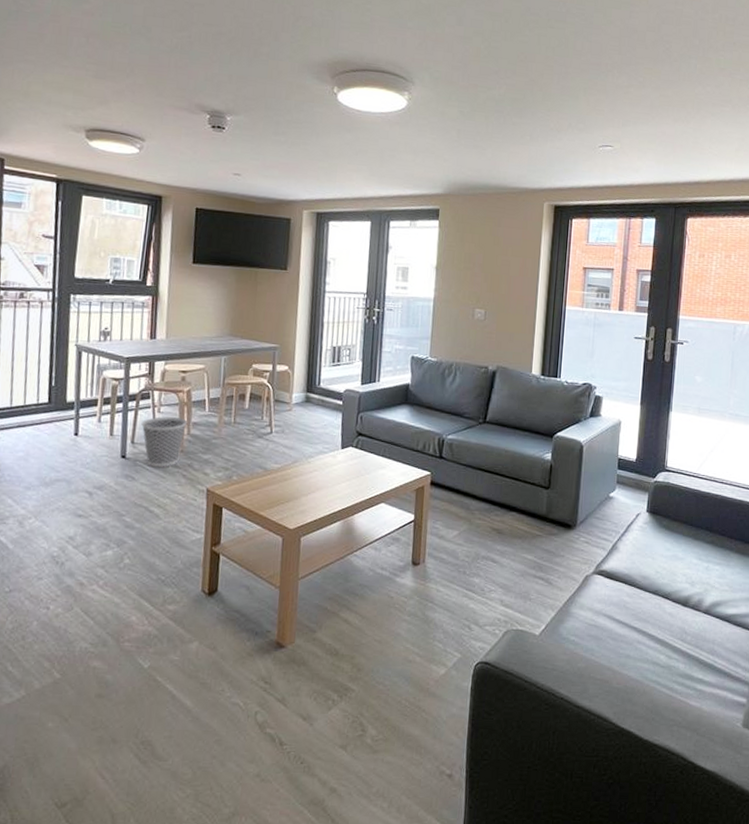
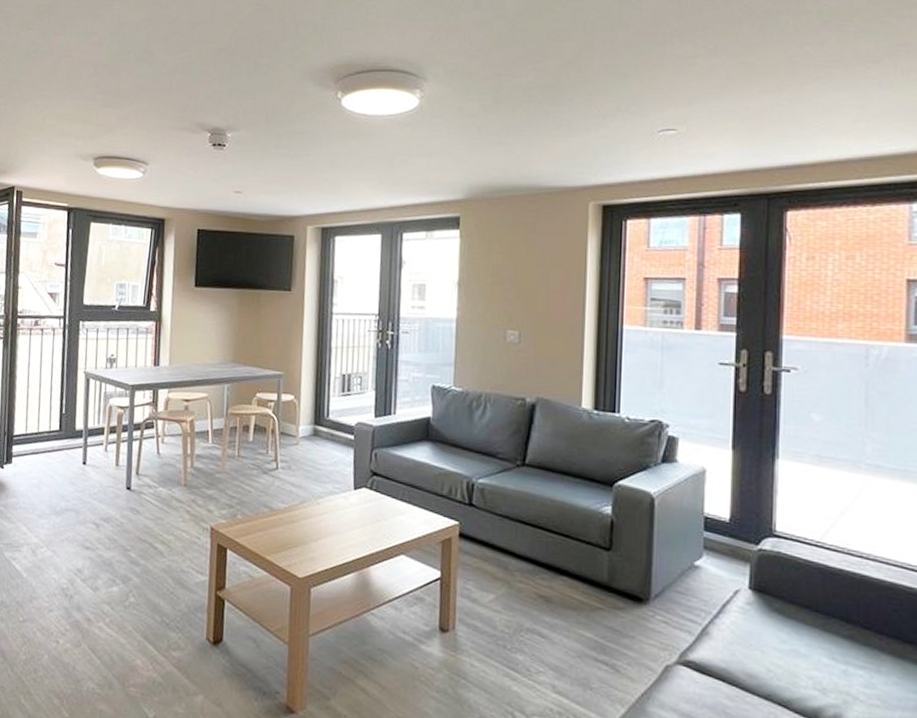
wastebasket: present [141,416,188,468] -> none [145,447,191,502]

